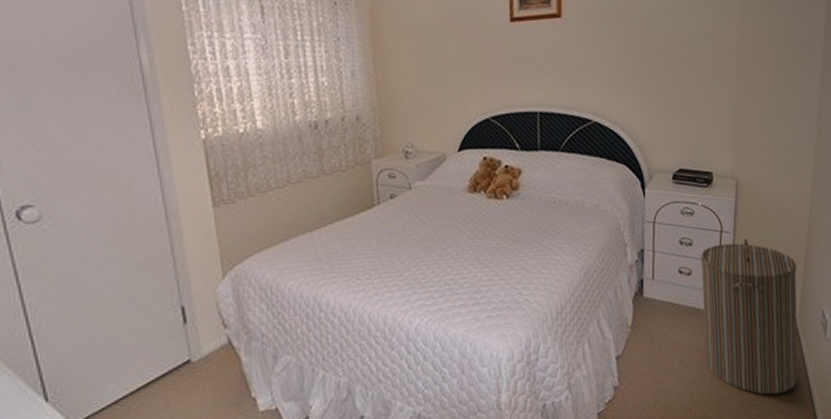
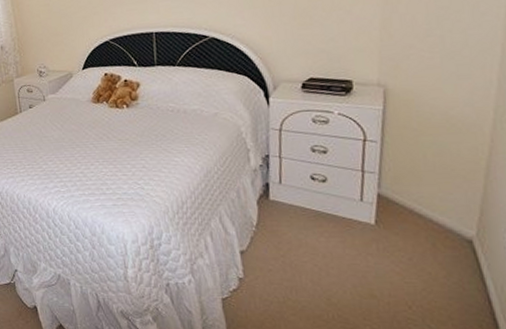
laundry hamper: present [700,239,799,395] -> none [337,149,476,313]

